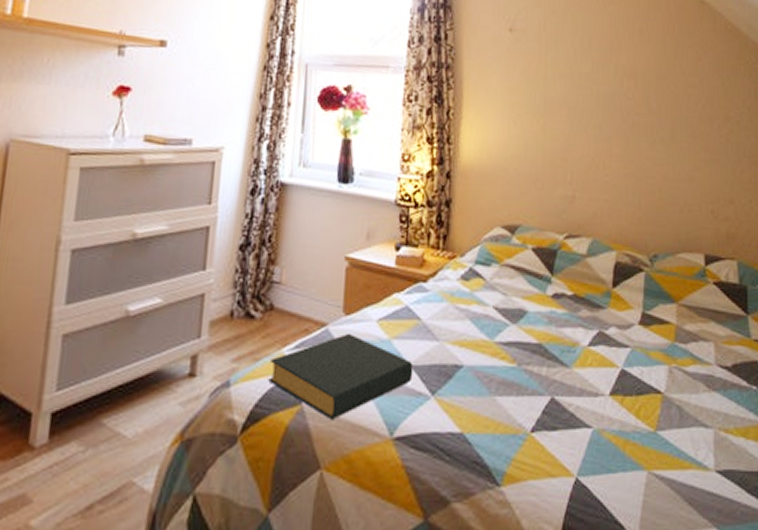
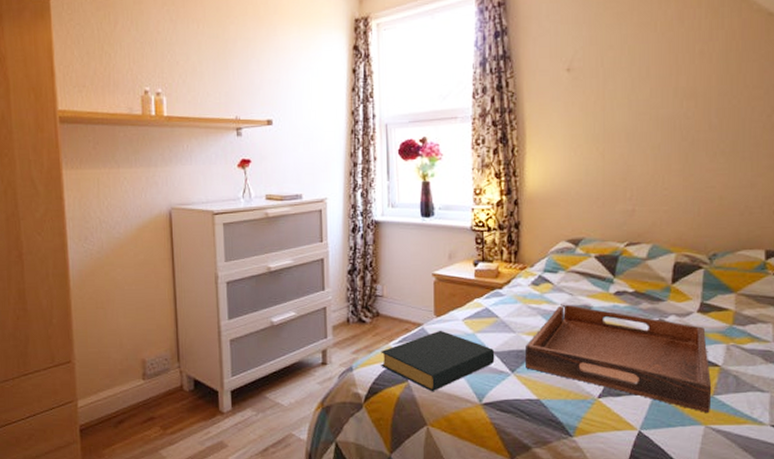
serving tray: none [447,308,655,455] -> present [524,305,712,414]

